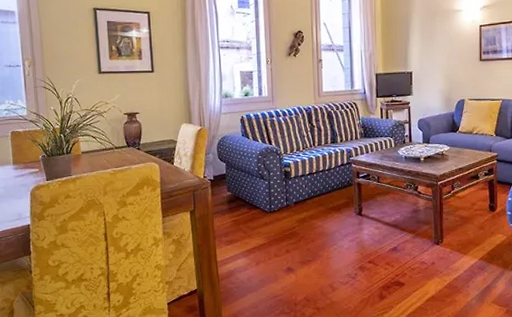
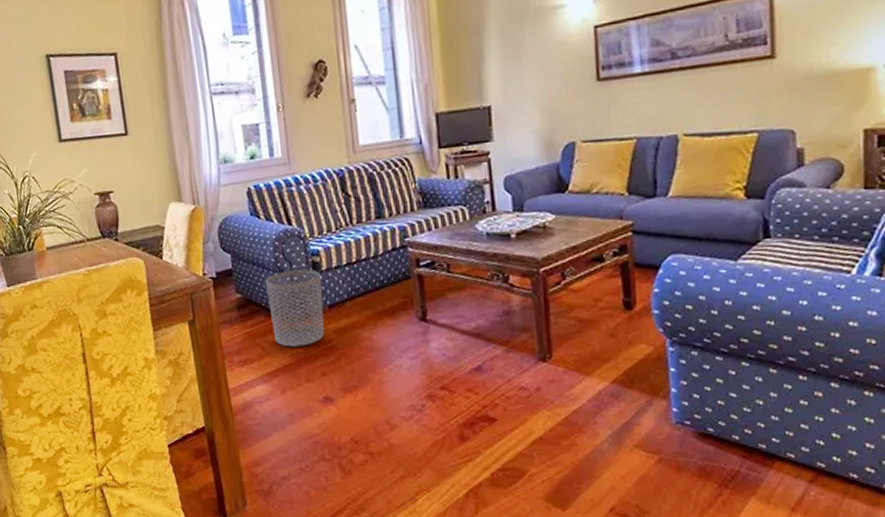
waste bin: none [250,176,291,232] -> present [266,269,324,347]

